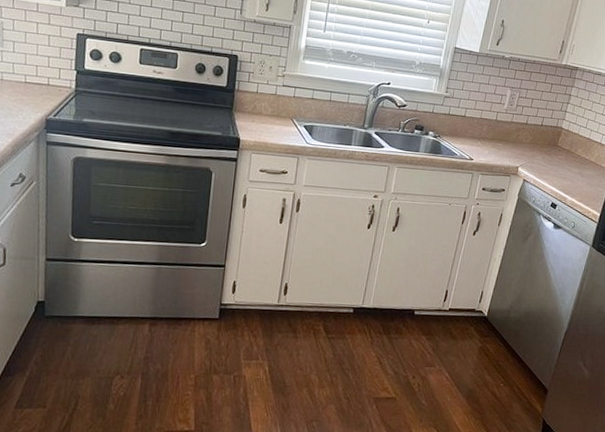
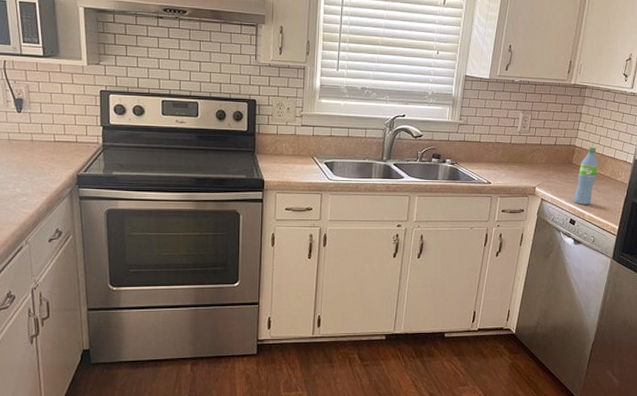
water bottle: none [557,130,584,189] -> present [574,147,598,205]

